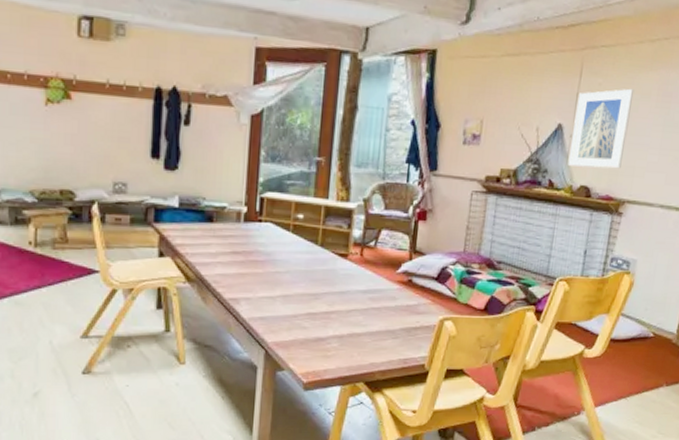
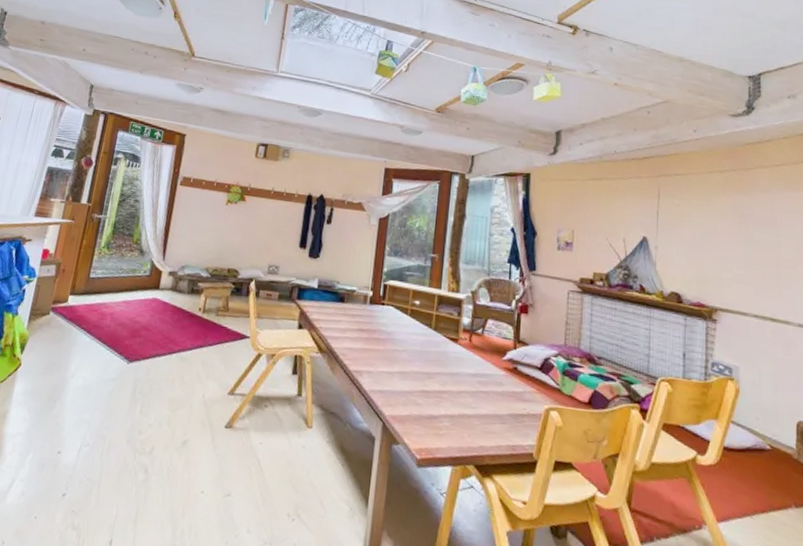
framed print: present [567,88,635,169] -> none [656,209,711,279]

